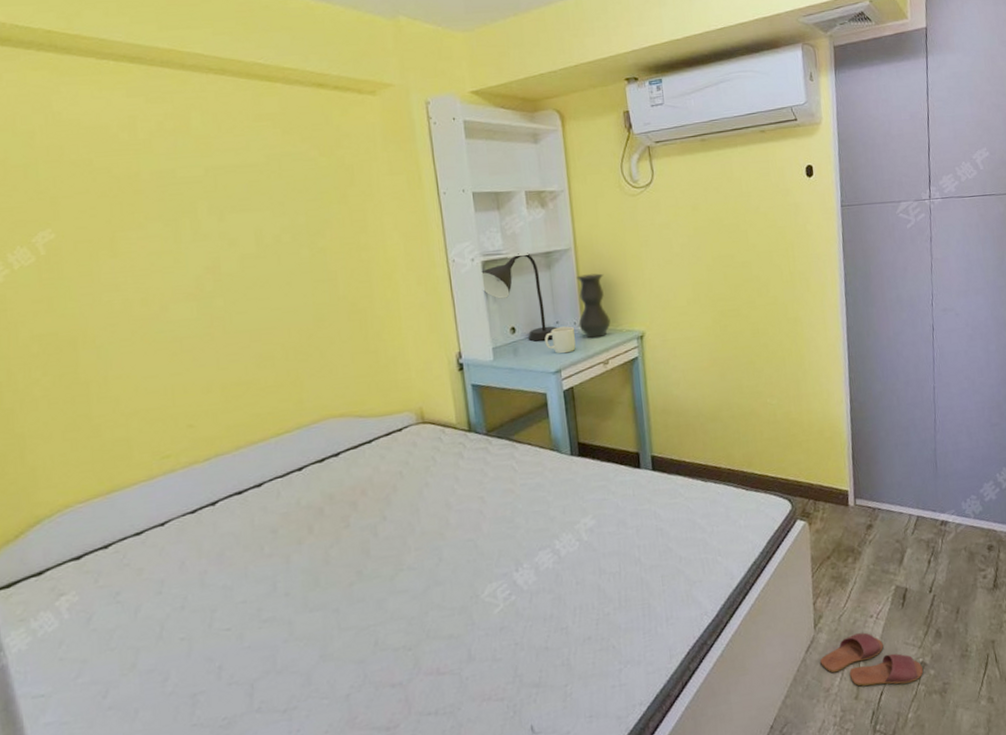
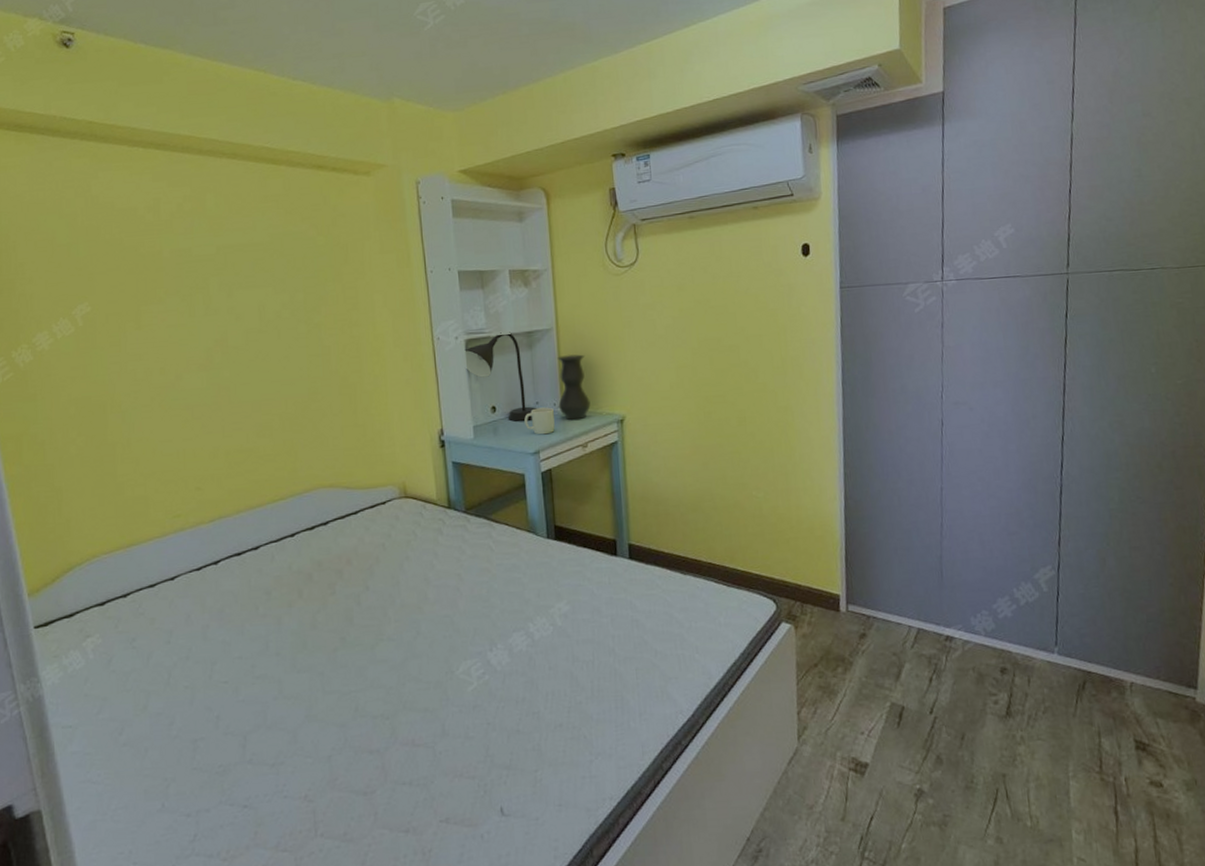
slippers: present [820,632,924,687] -> none [803,750,921,811]

